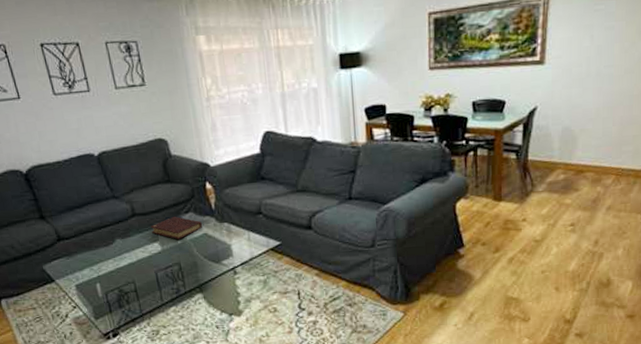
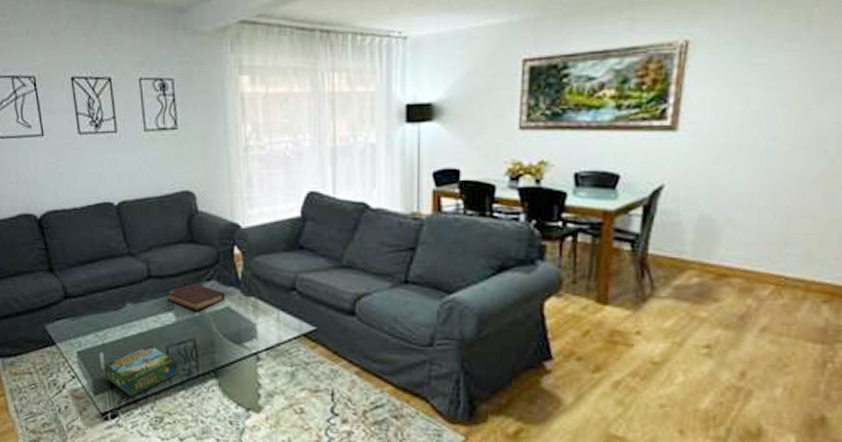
board game: none [101,272,169,317] -> present [104,345,179,397]

